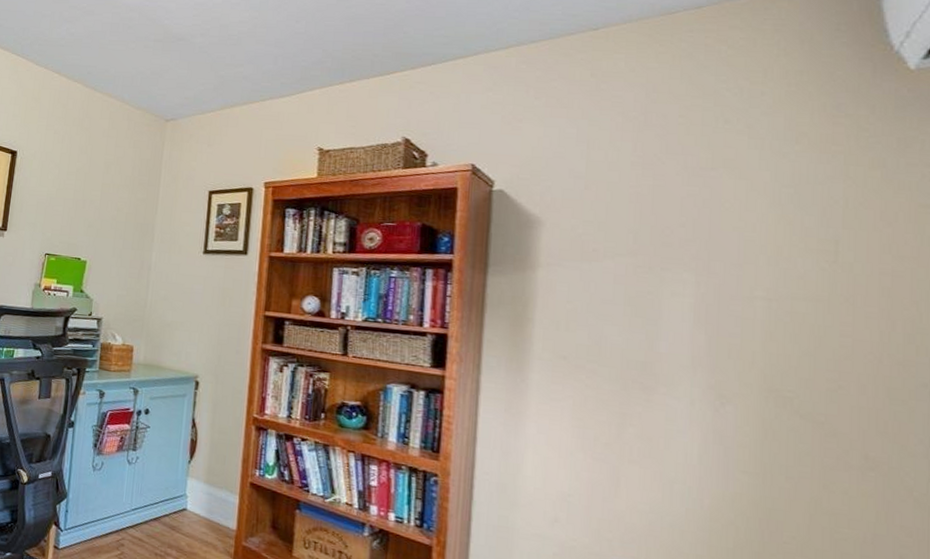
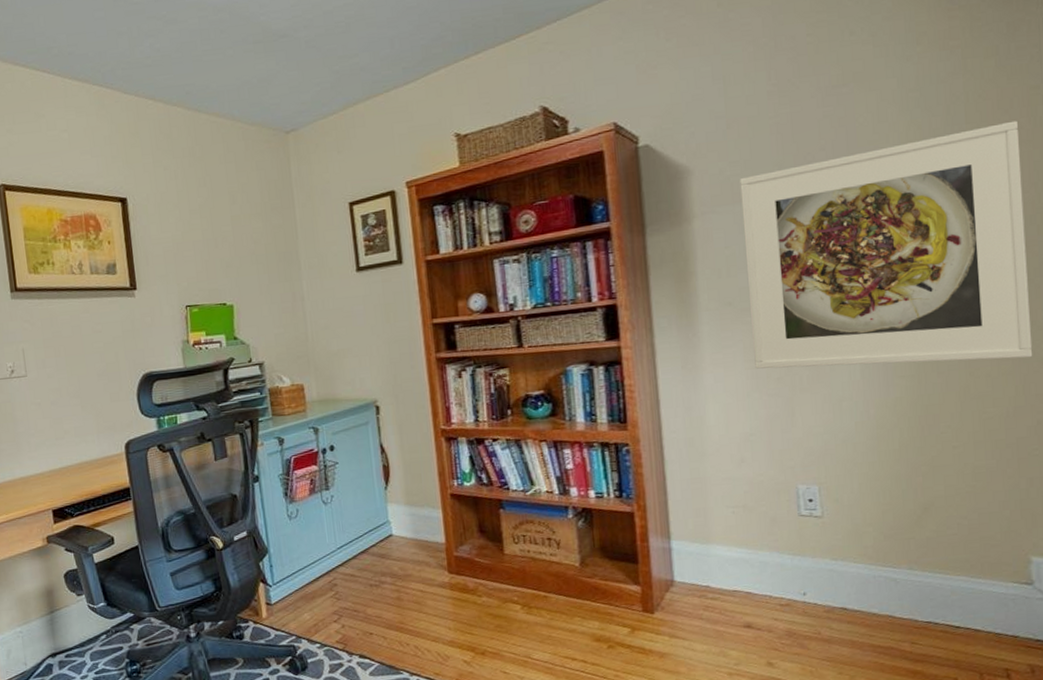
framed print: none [583,234,903,485] -> present [740,120,1033,369]

